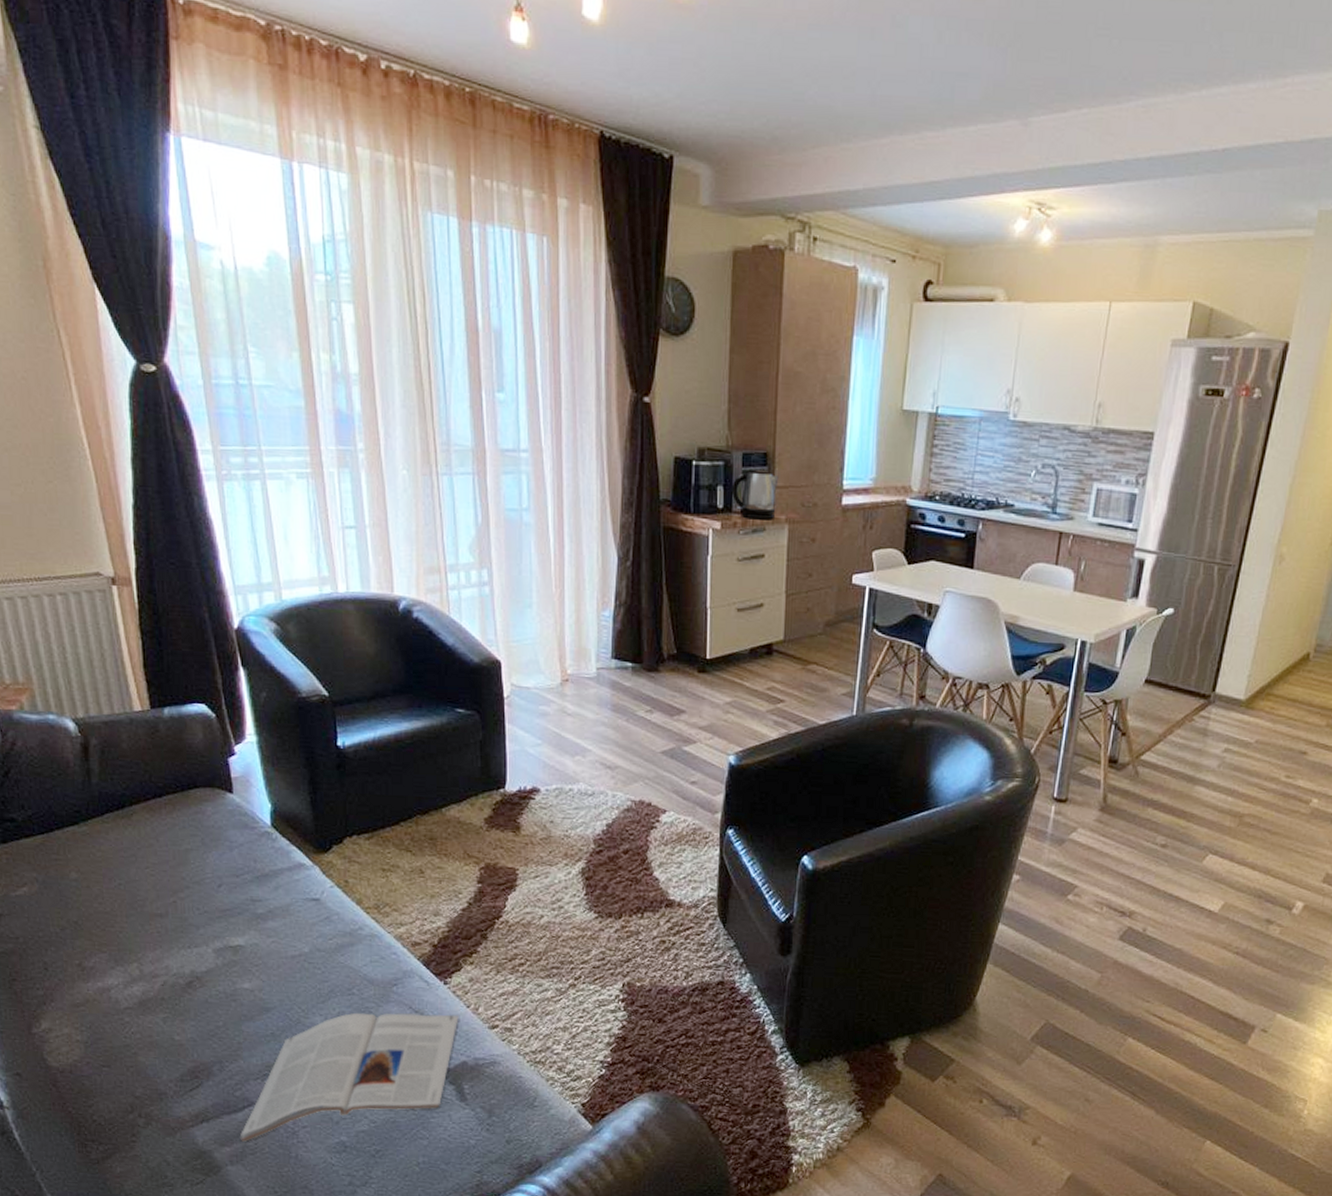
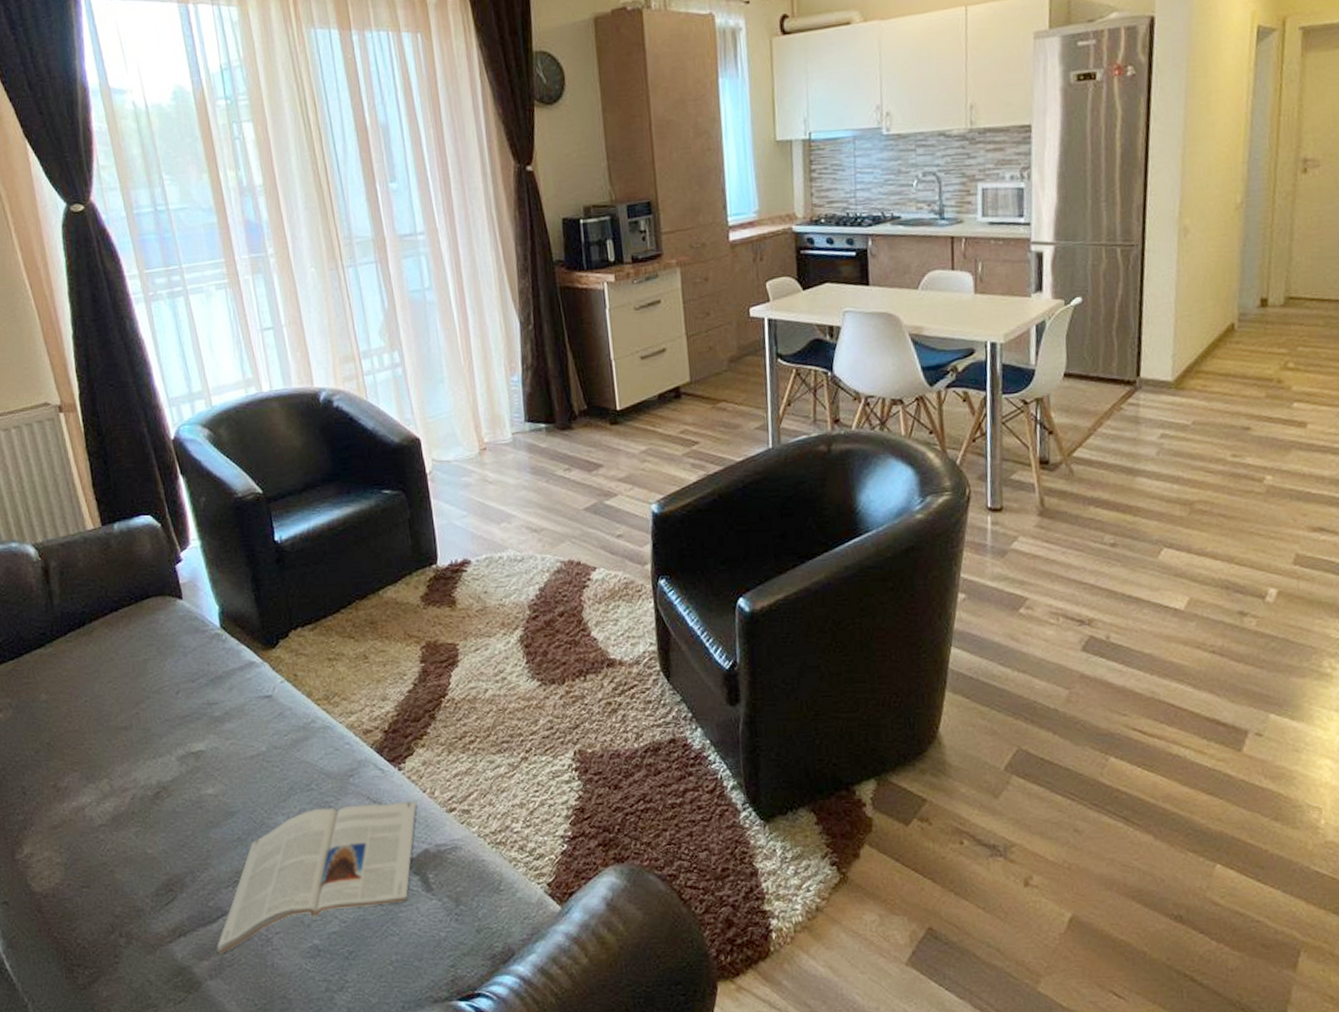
kettle: present [732,469,779,520] -> none [621,218,665,268]

